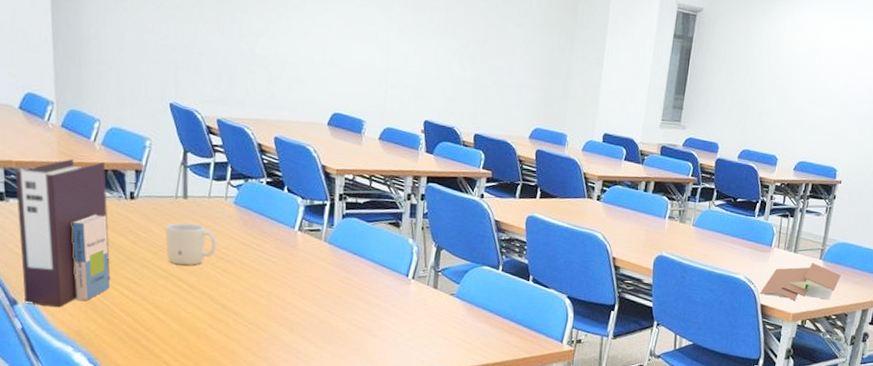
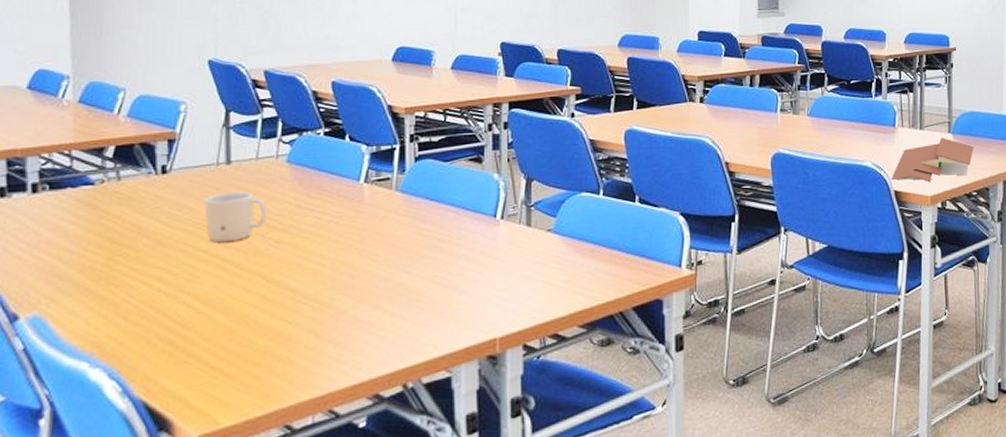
binder: present [14,159,111,307] -> none [19,135,138,318]
book: present [72,214,110,301] -> none [89,197,137,303]

